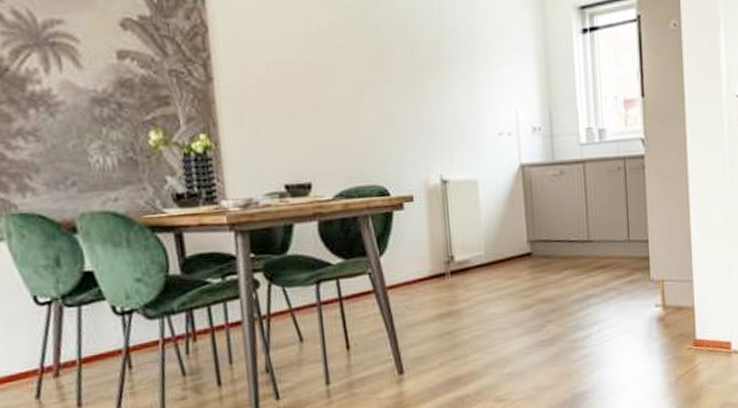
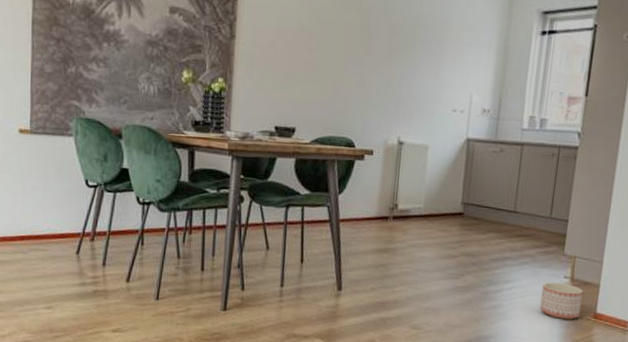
planter: none [634,312,680,355] -> present [540,282,584,321]

